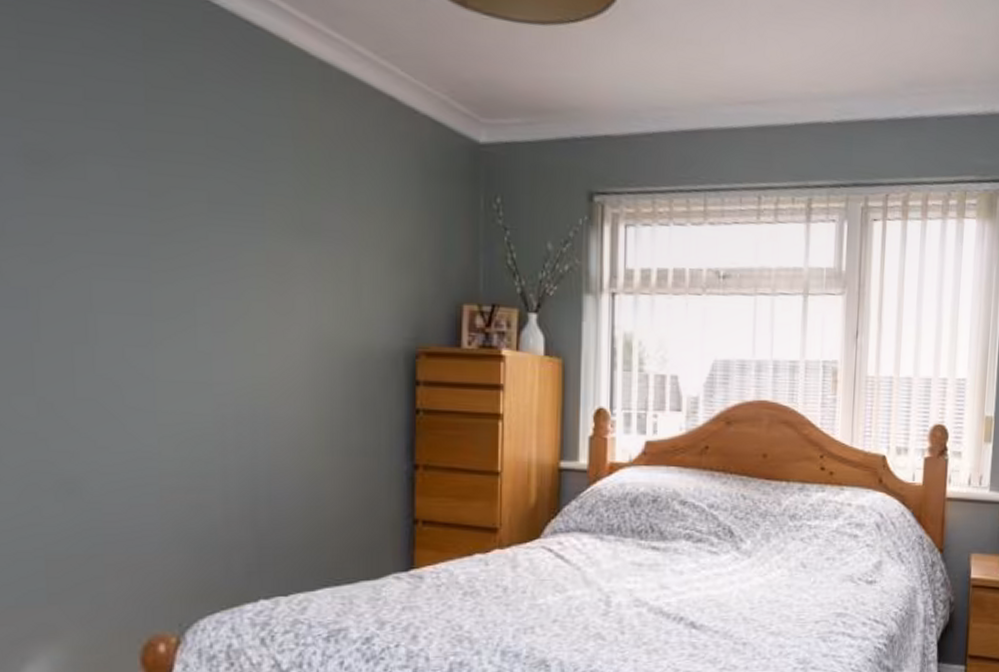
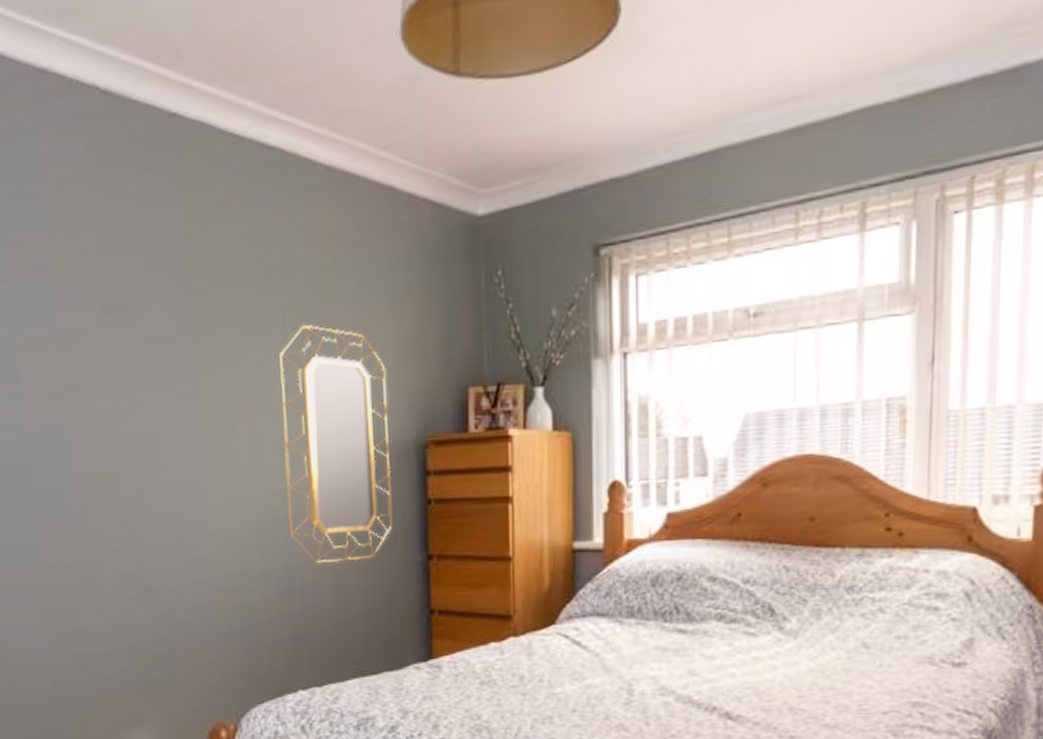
home mirror: none [253,215,378,467] -> present [278,324,393,564]

